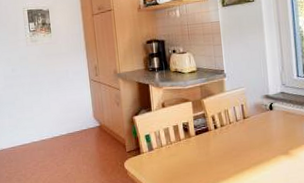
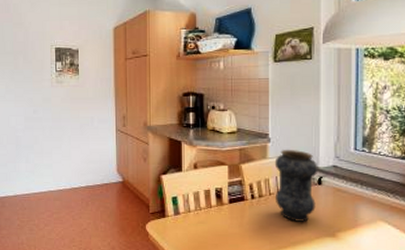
vase: none [231,81,270,145] -> present [274,150,318,222]

